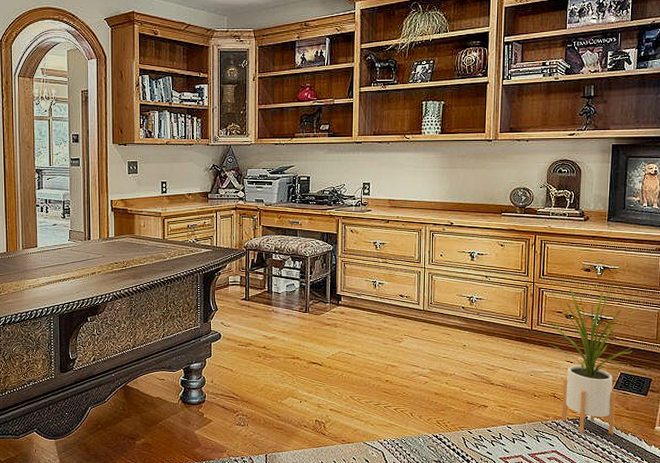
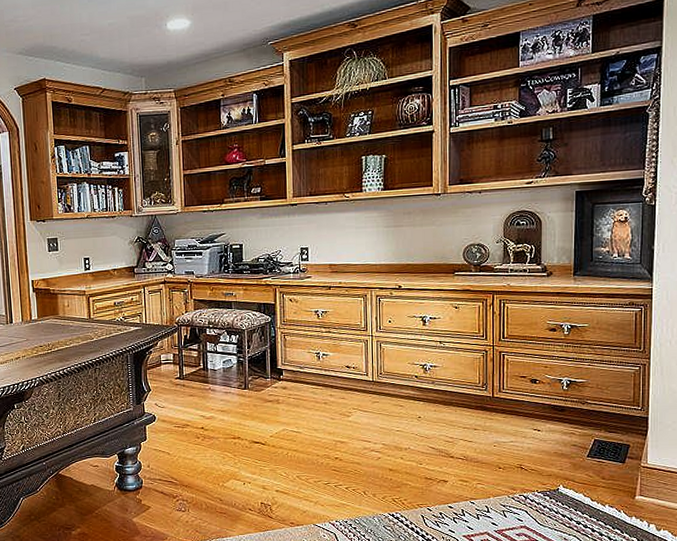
house plant: present [548,281,643,434] -> none [511,342,617,507]

